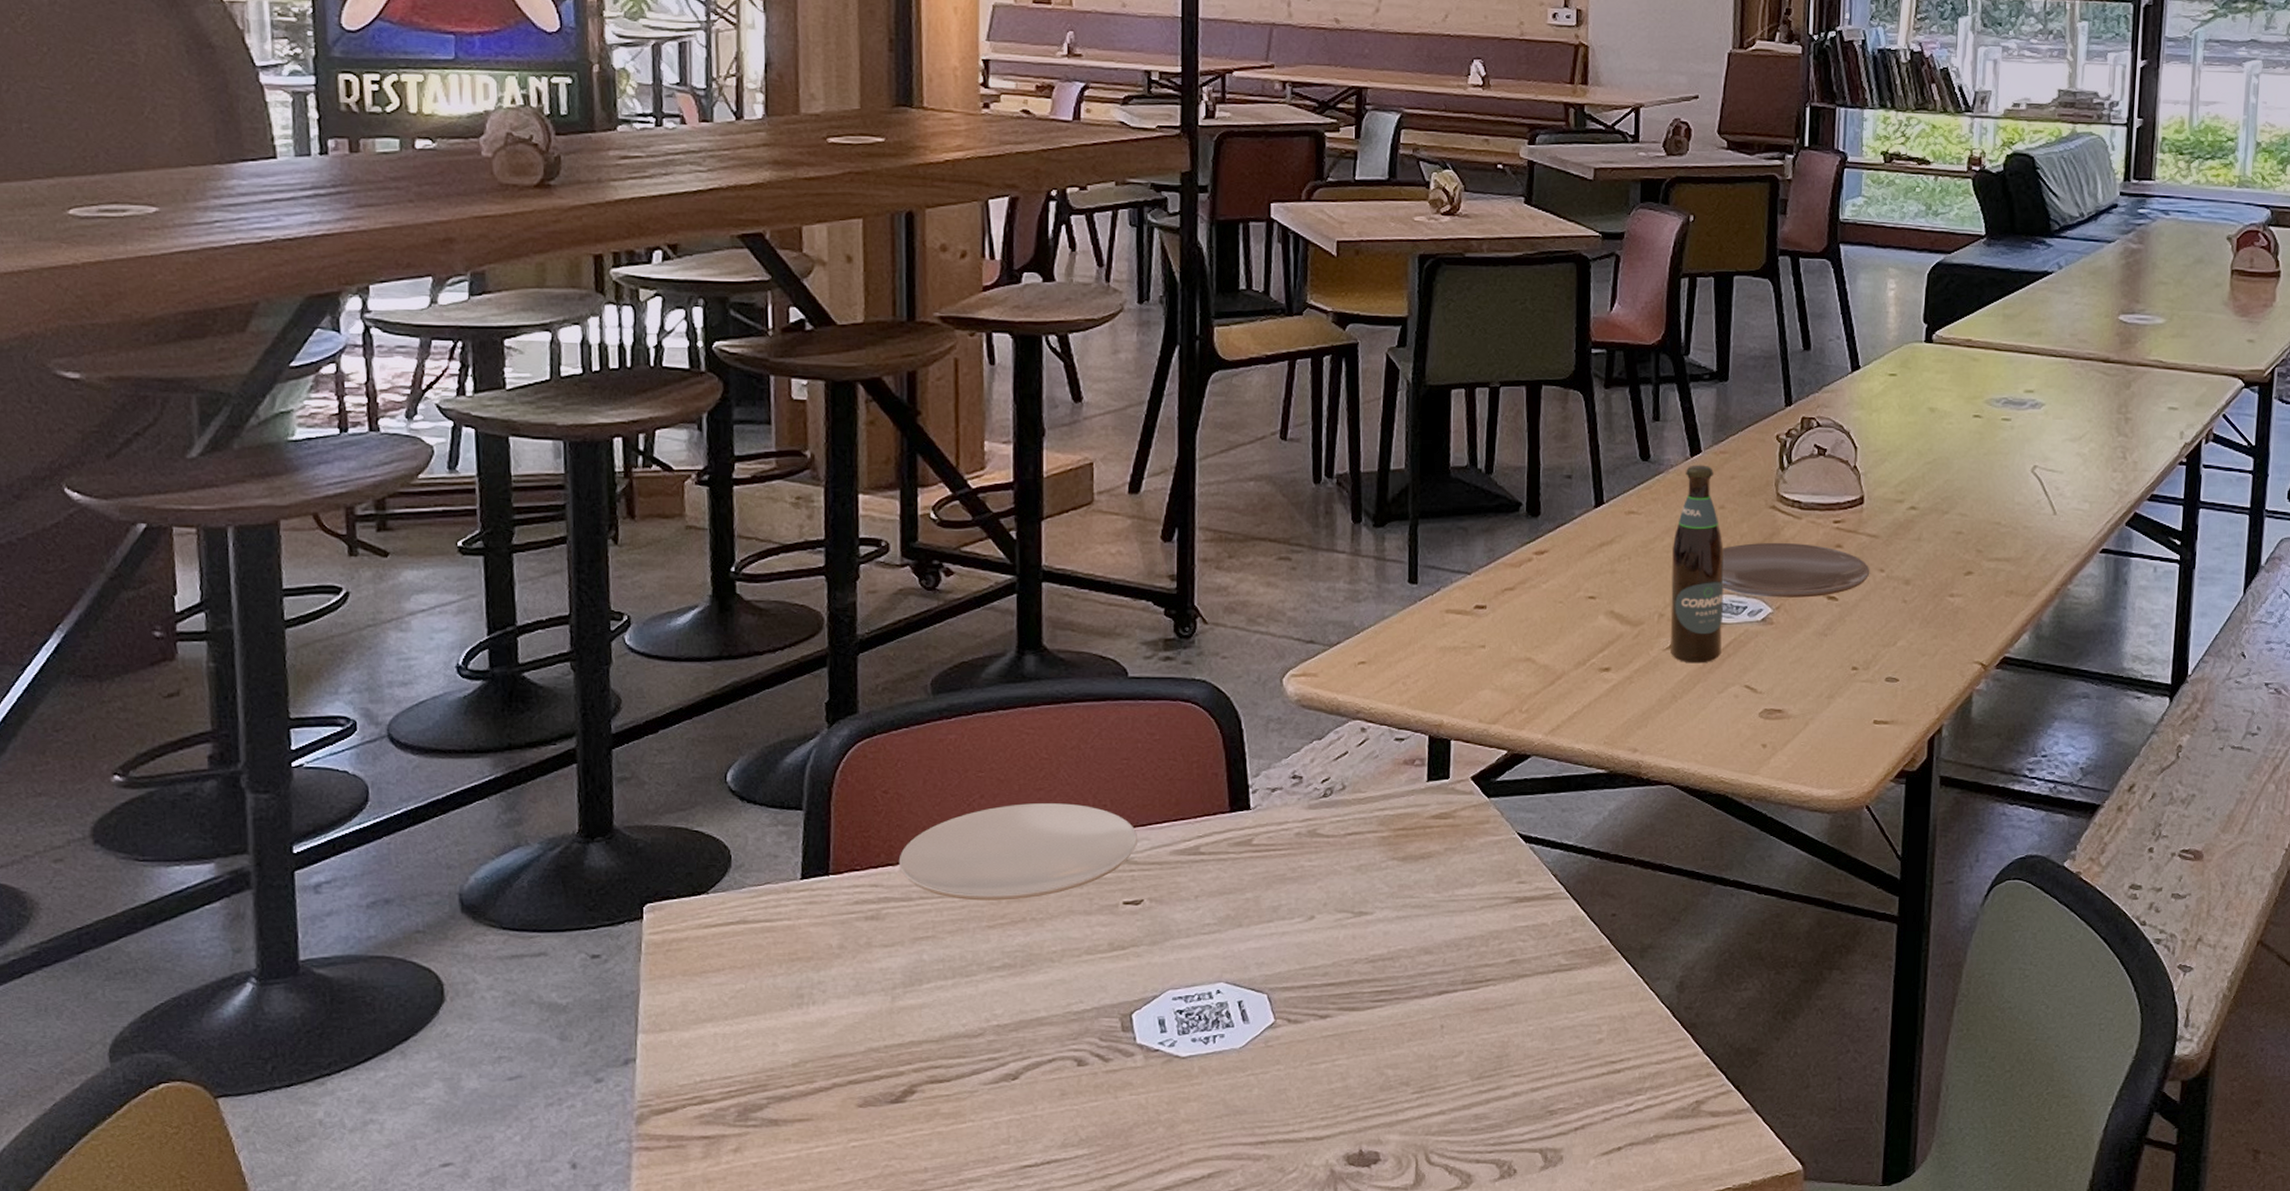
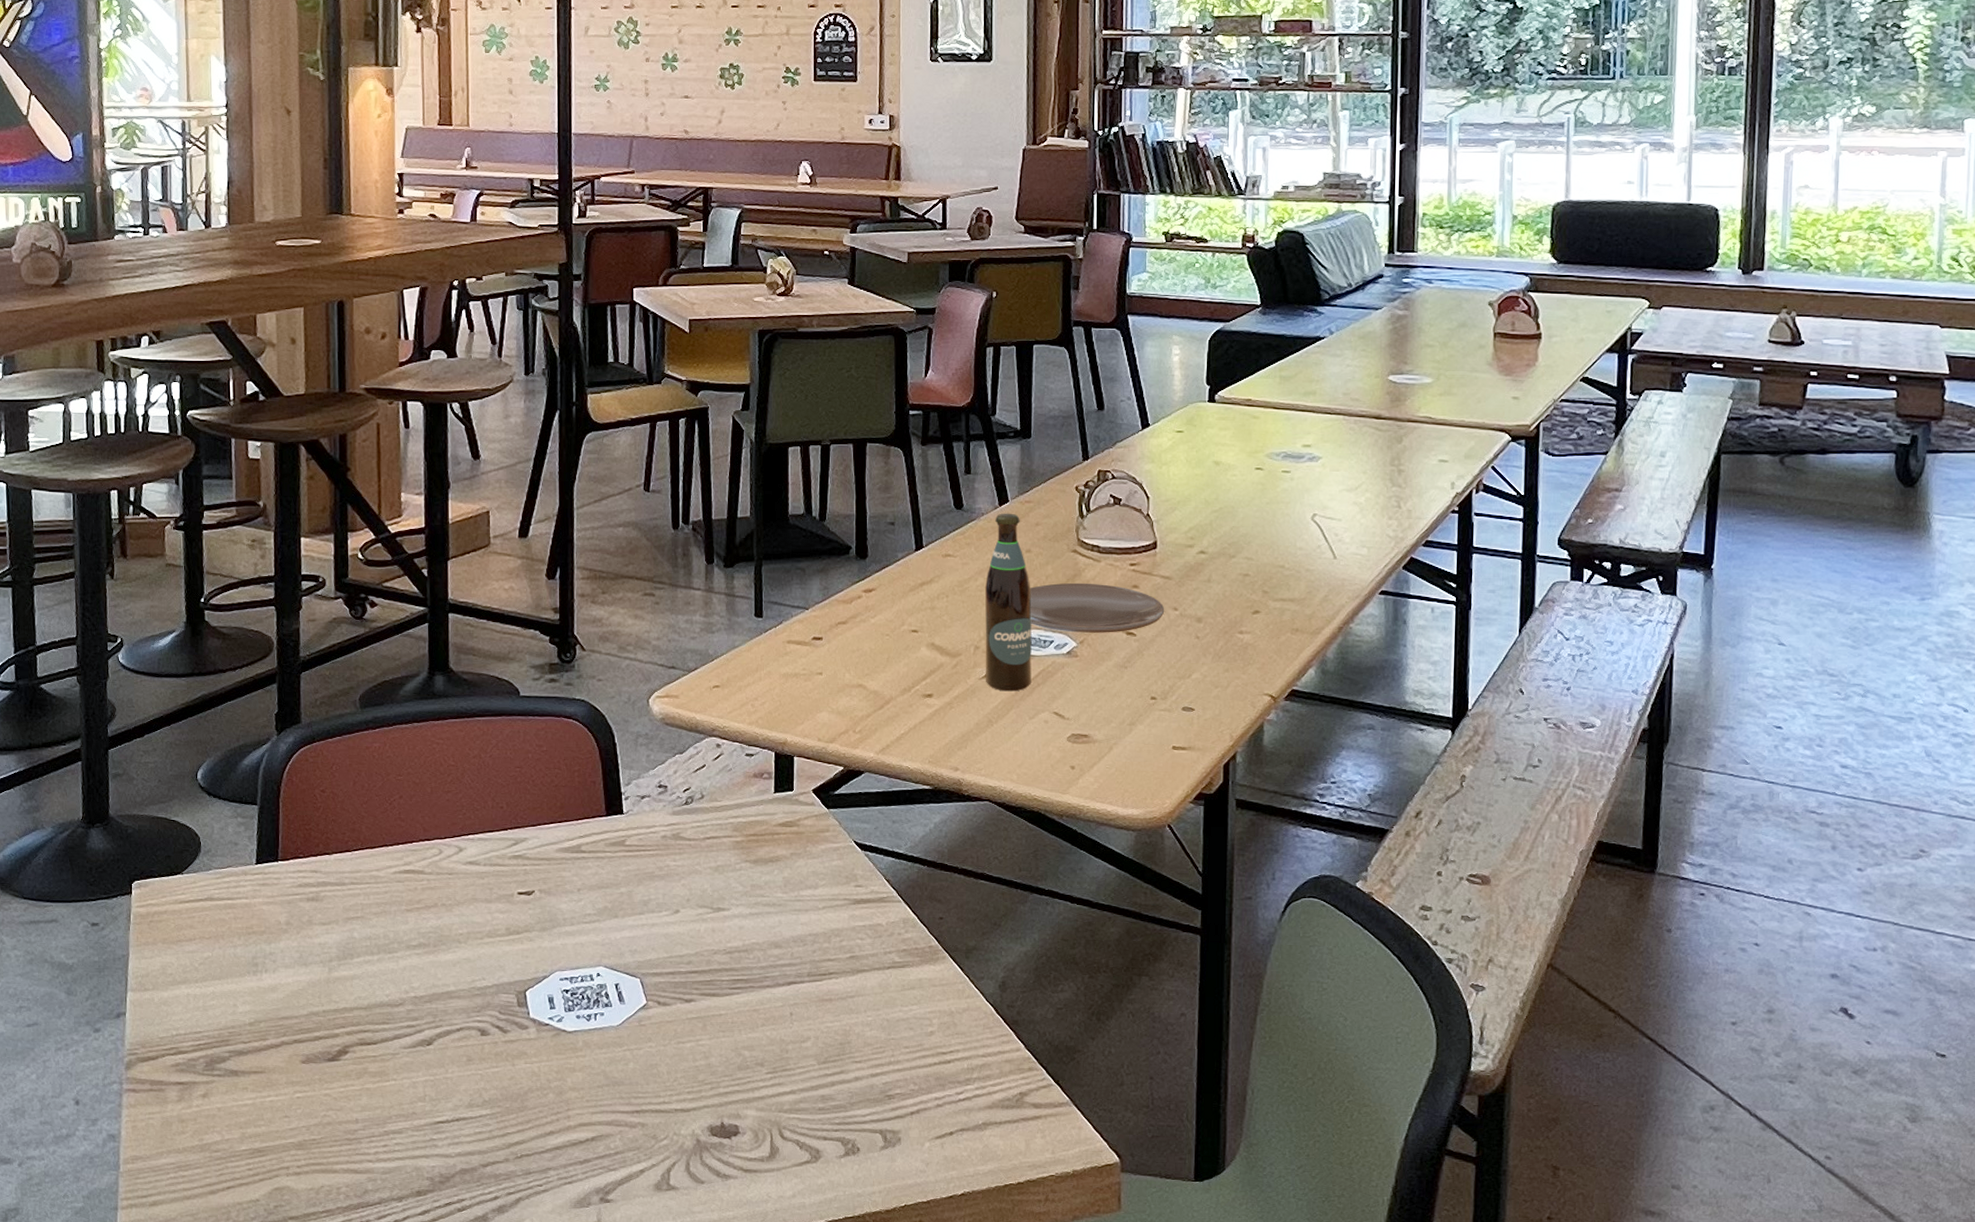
plate: present [898,803,1137,901] -> none [334,804,529,888]

